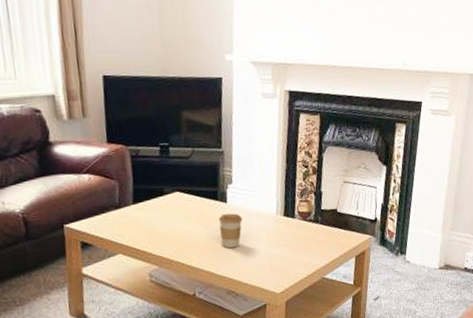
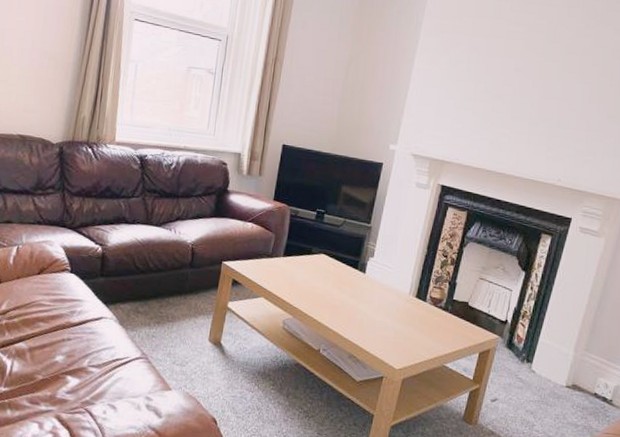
coffee cup: present [218,213,243,249] -> none [353,283,377,317]

